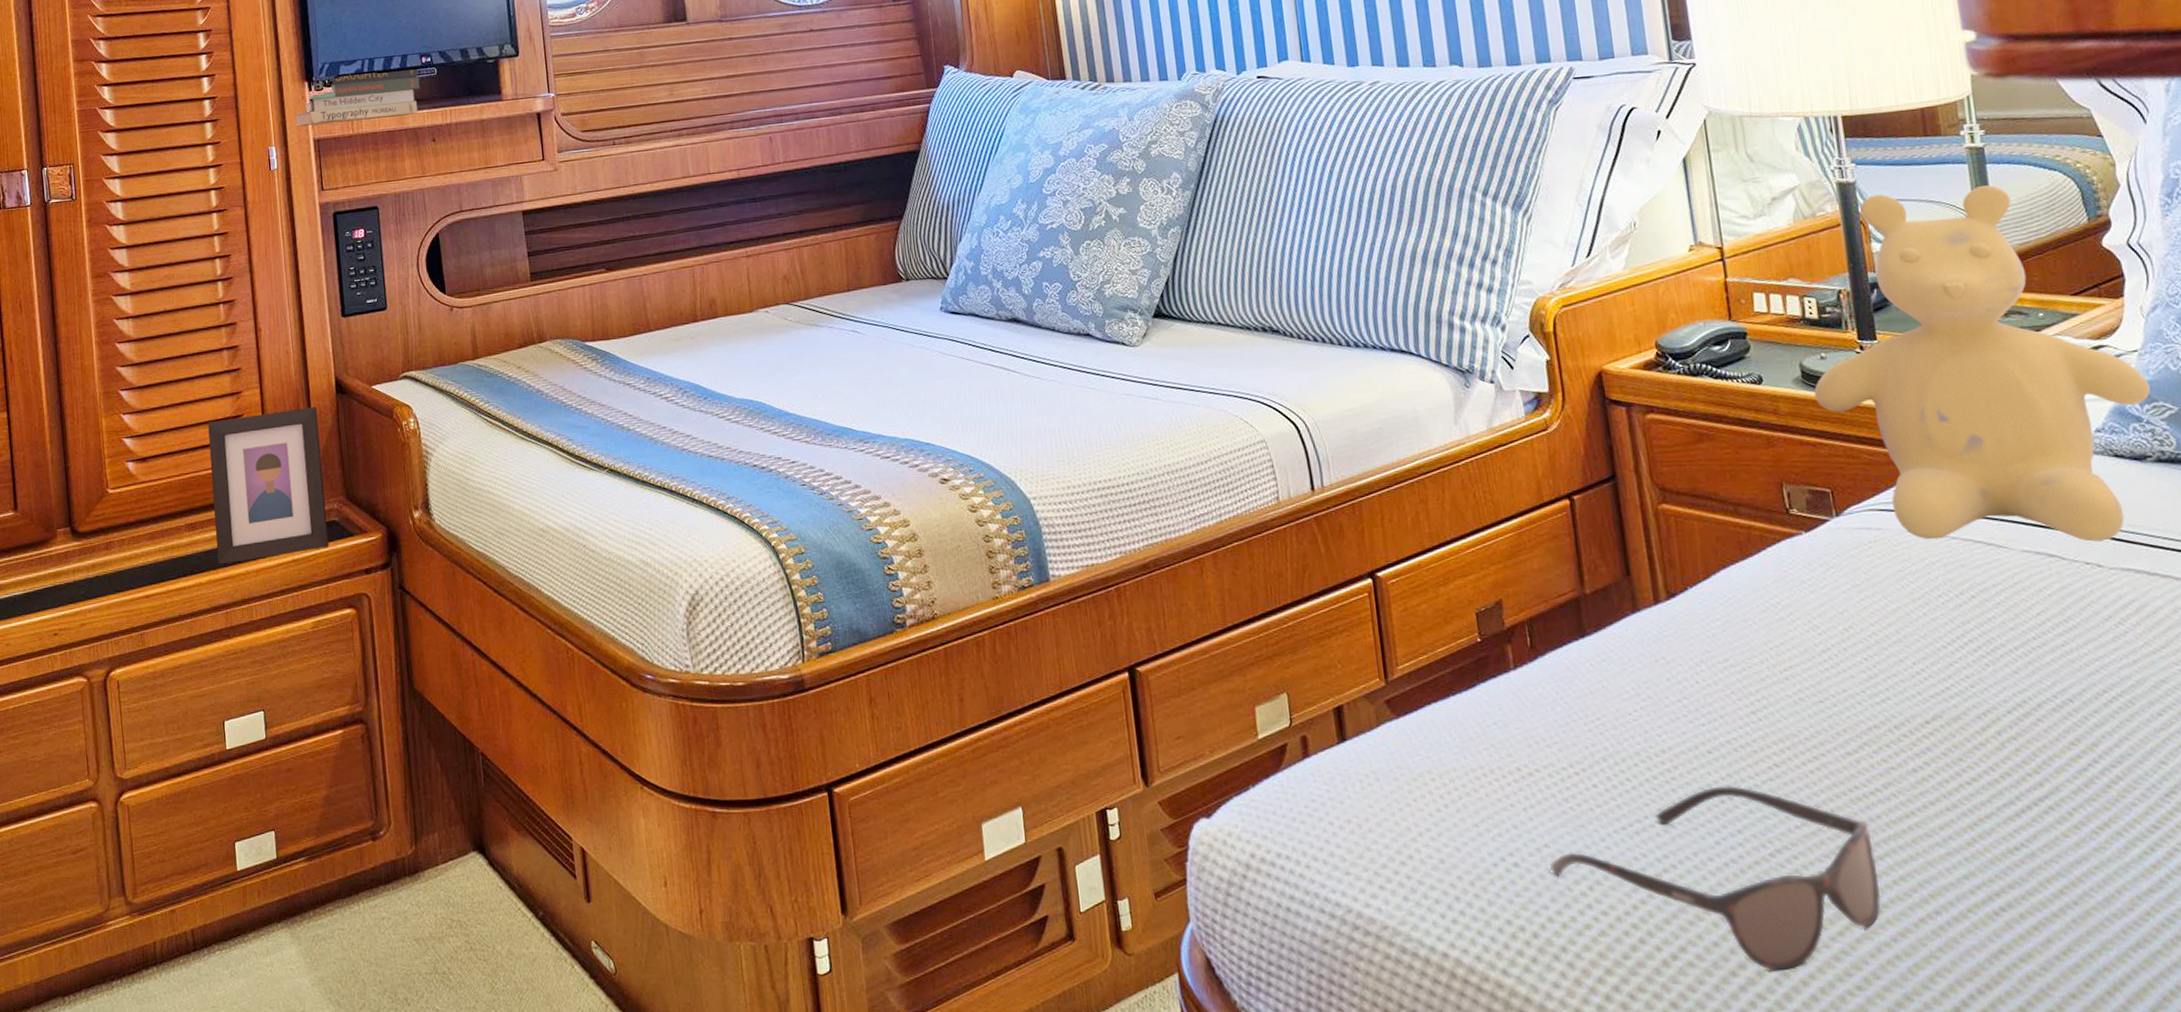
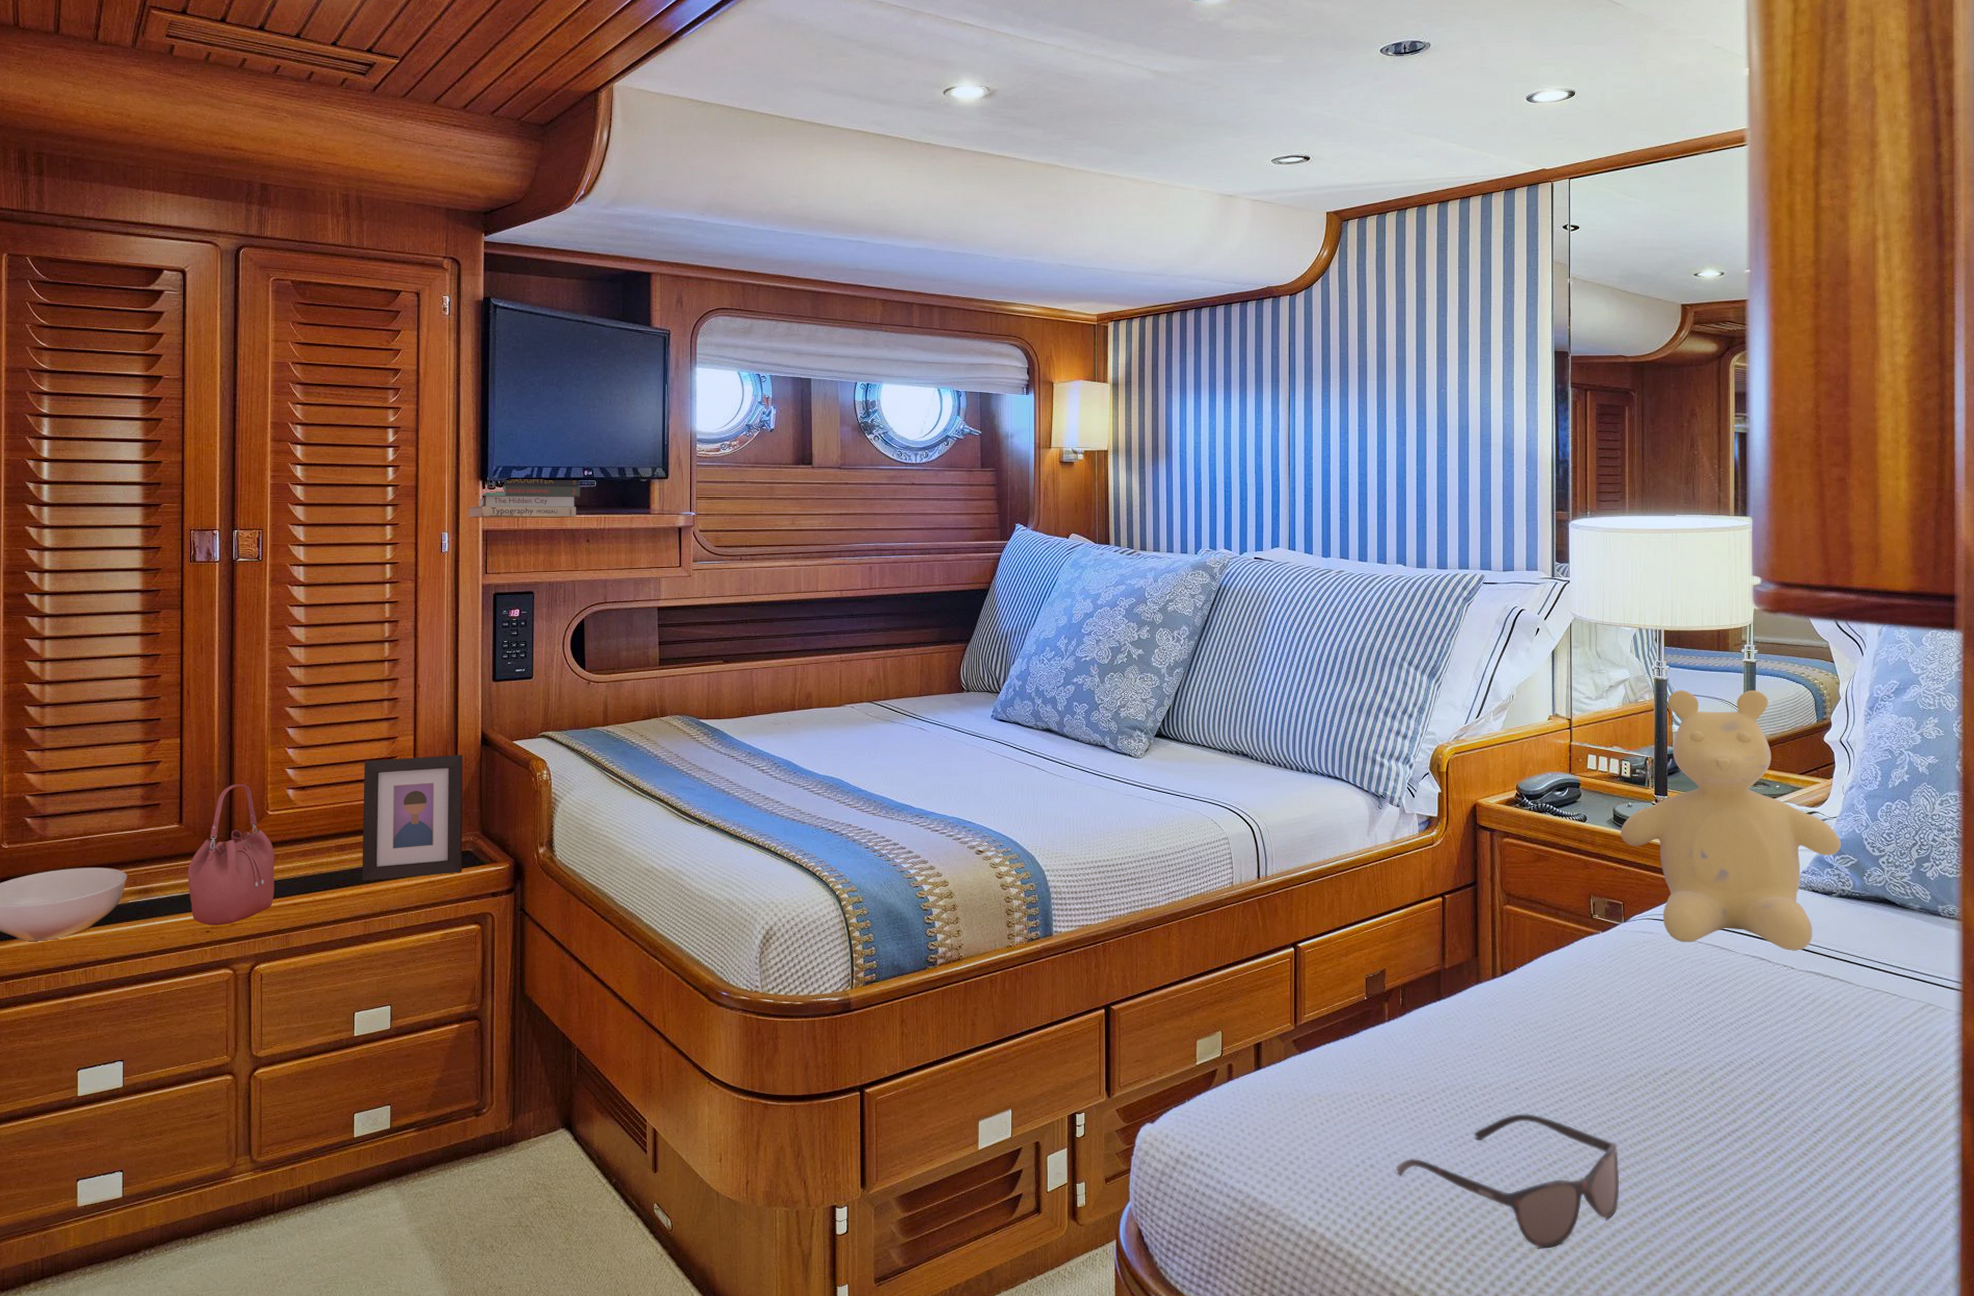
handbag: none [28,460,124,628] -> present [187,784,275,926]

